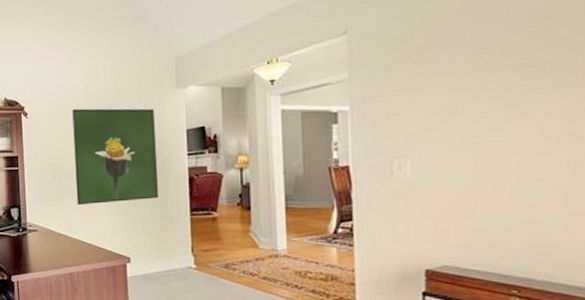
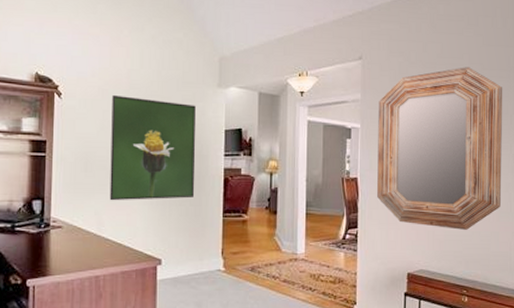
home mirror: none [372,19,571,218] -> present [377,67,502,230]

